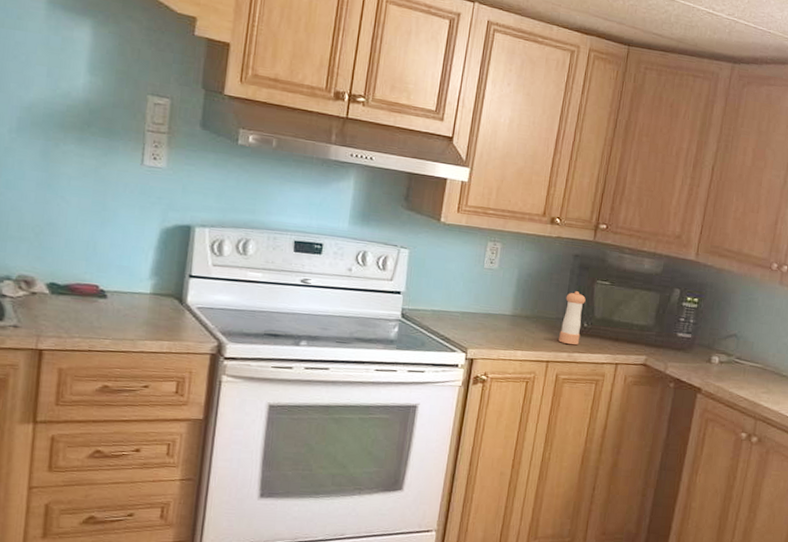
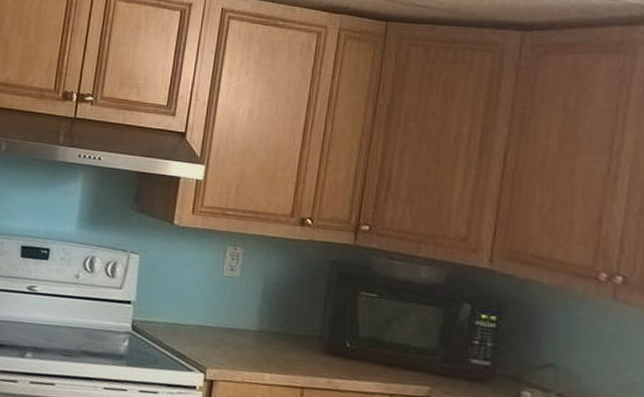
pepper shaker: present [559,291,586,345] -> none [315,304,347,370]

